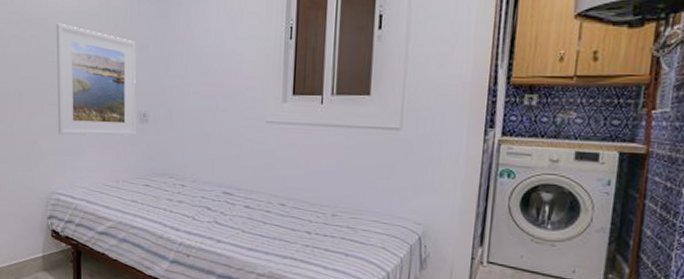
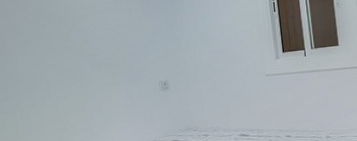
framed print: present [56,23,136,136] -> none [75,17,160,111]

